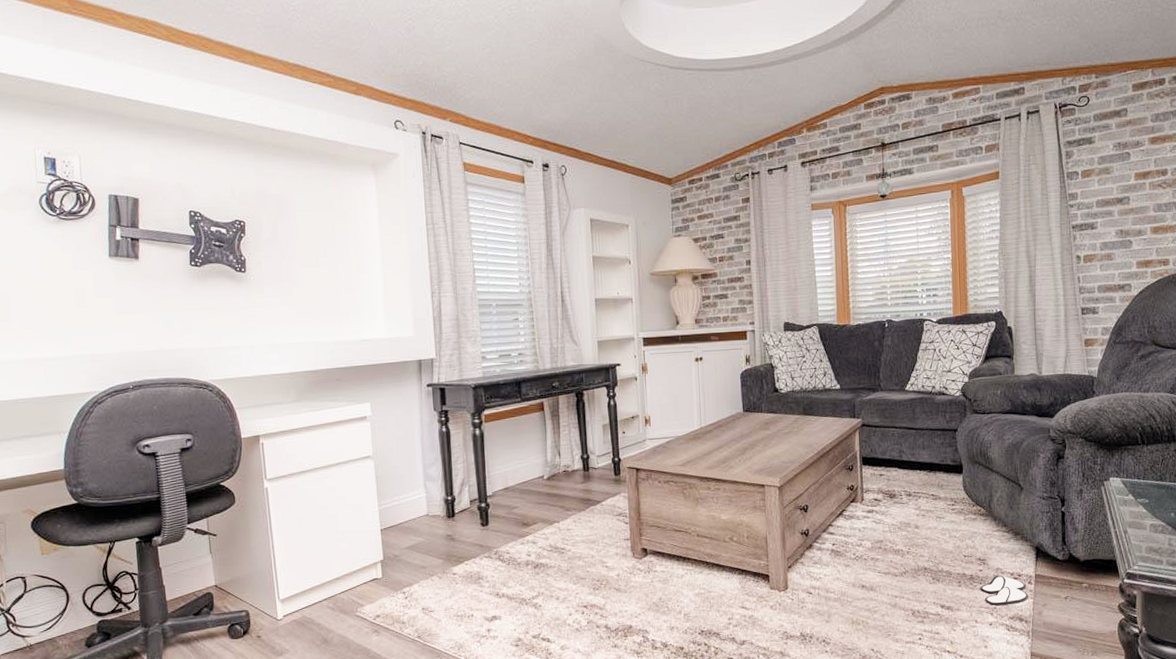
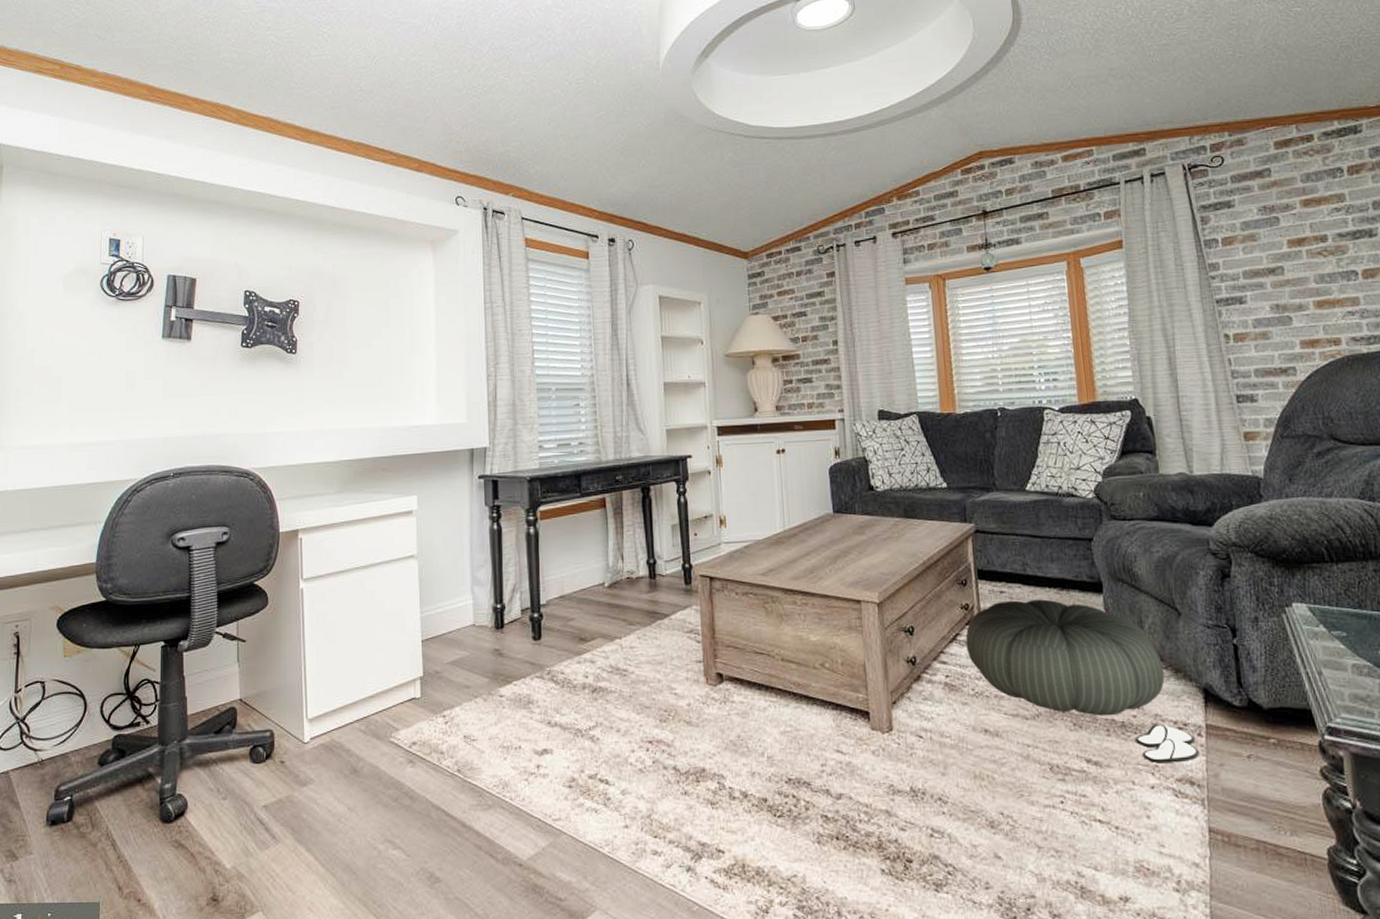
pouf: none [850,480,1006,572] -> present [965,599,1165,716]

